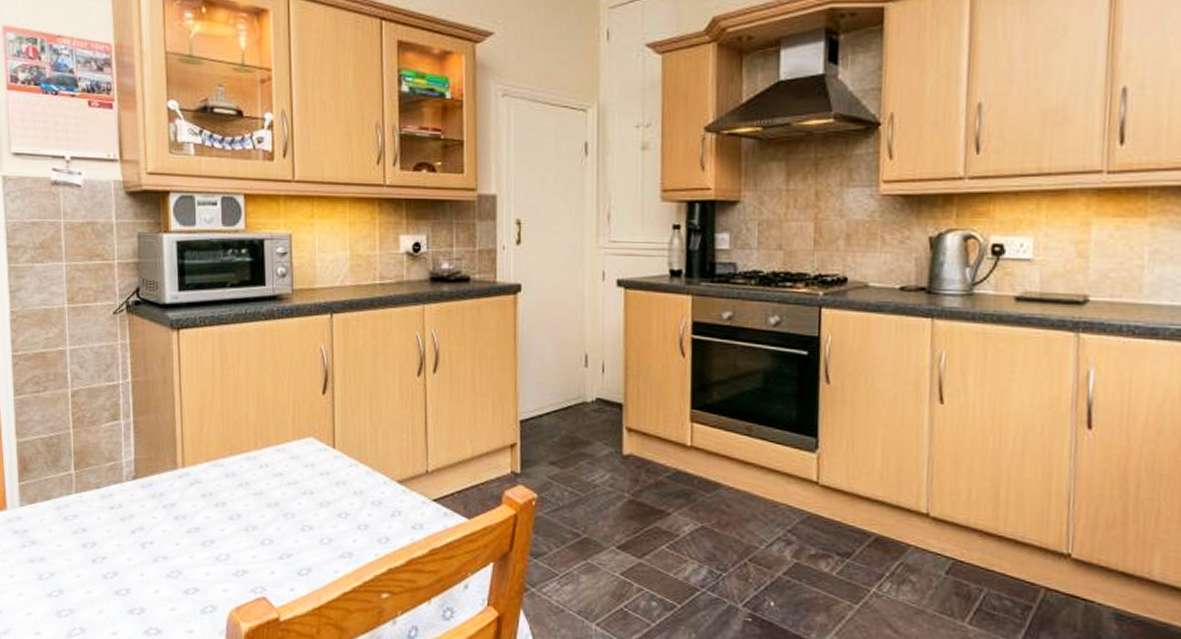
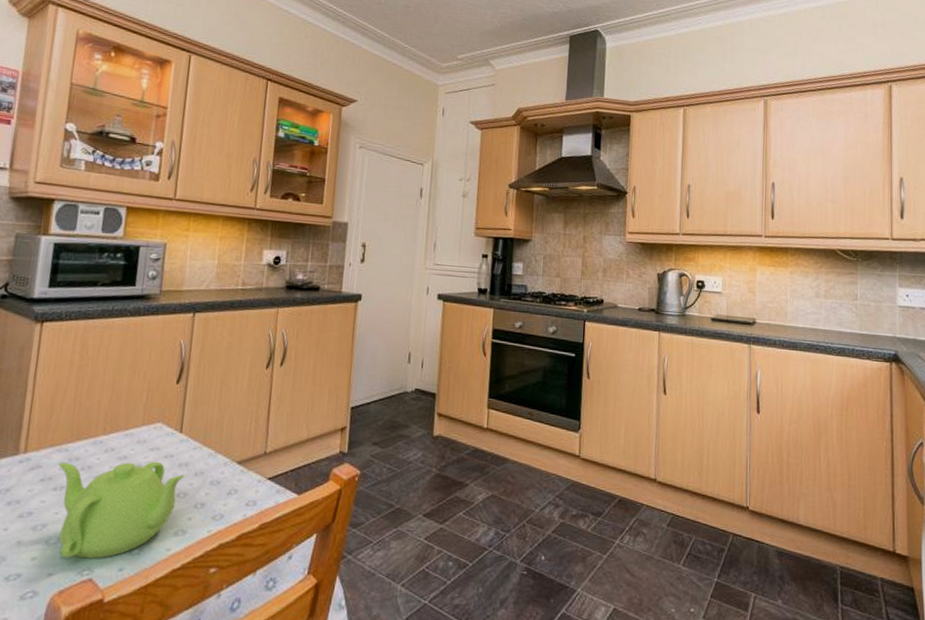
teapot: none [216,478,343,578] -> present [58,461,185,559]

